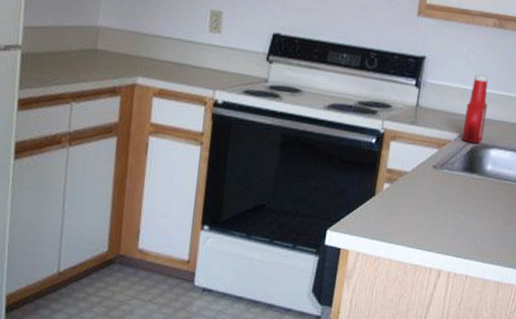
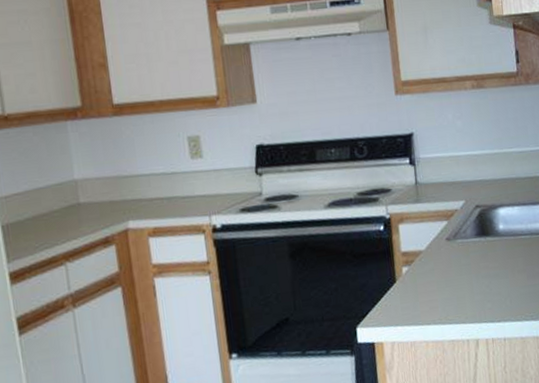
ketchup bottle: present [461,74,489,144] -> none [464,138,488,208]

